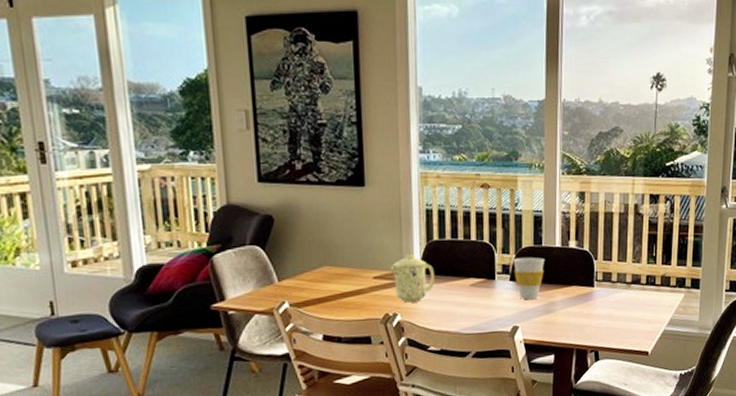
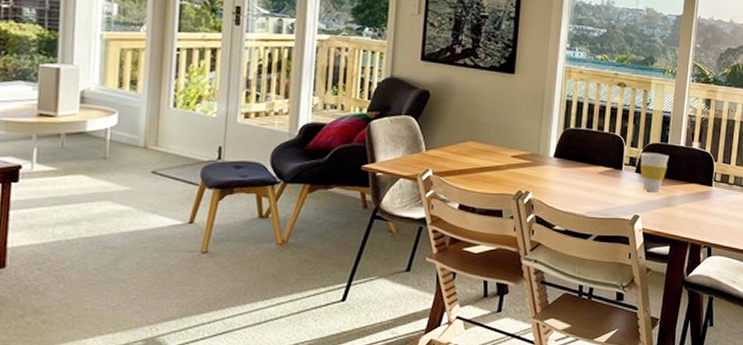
mug: present [390,254,436,303] -> none [528,138,568,183]

